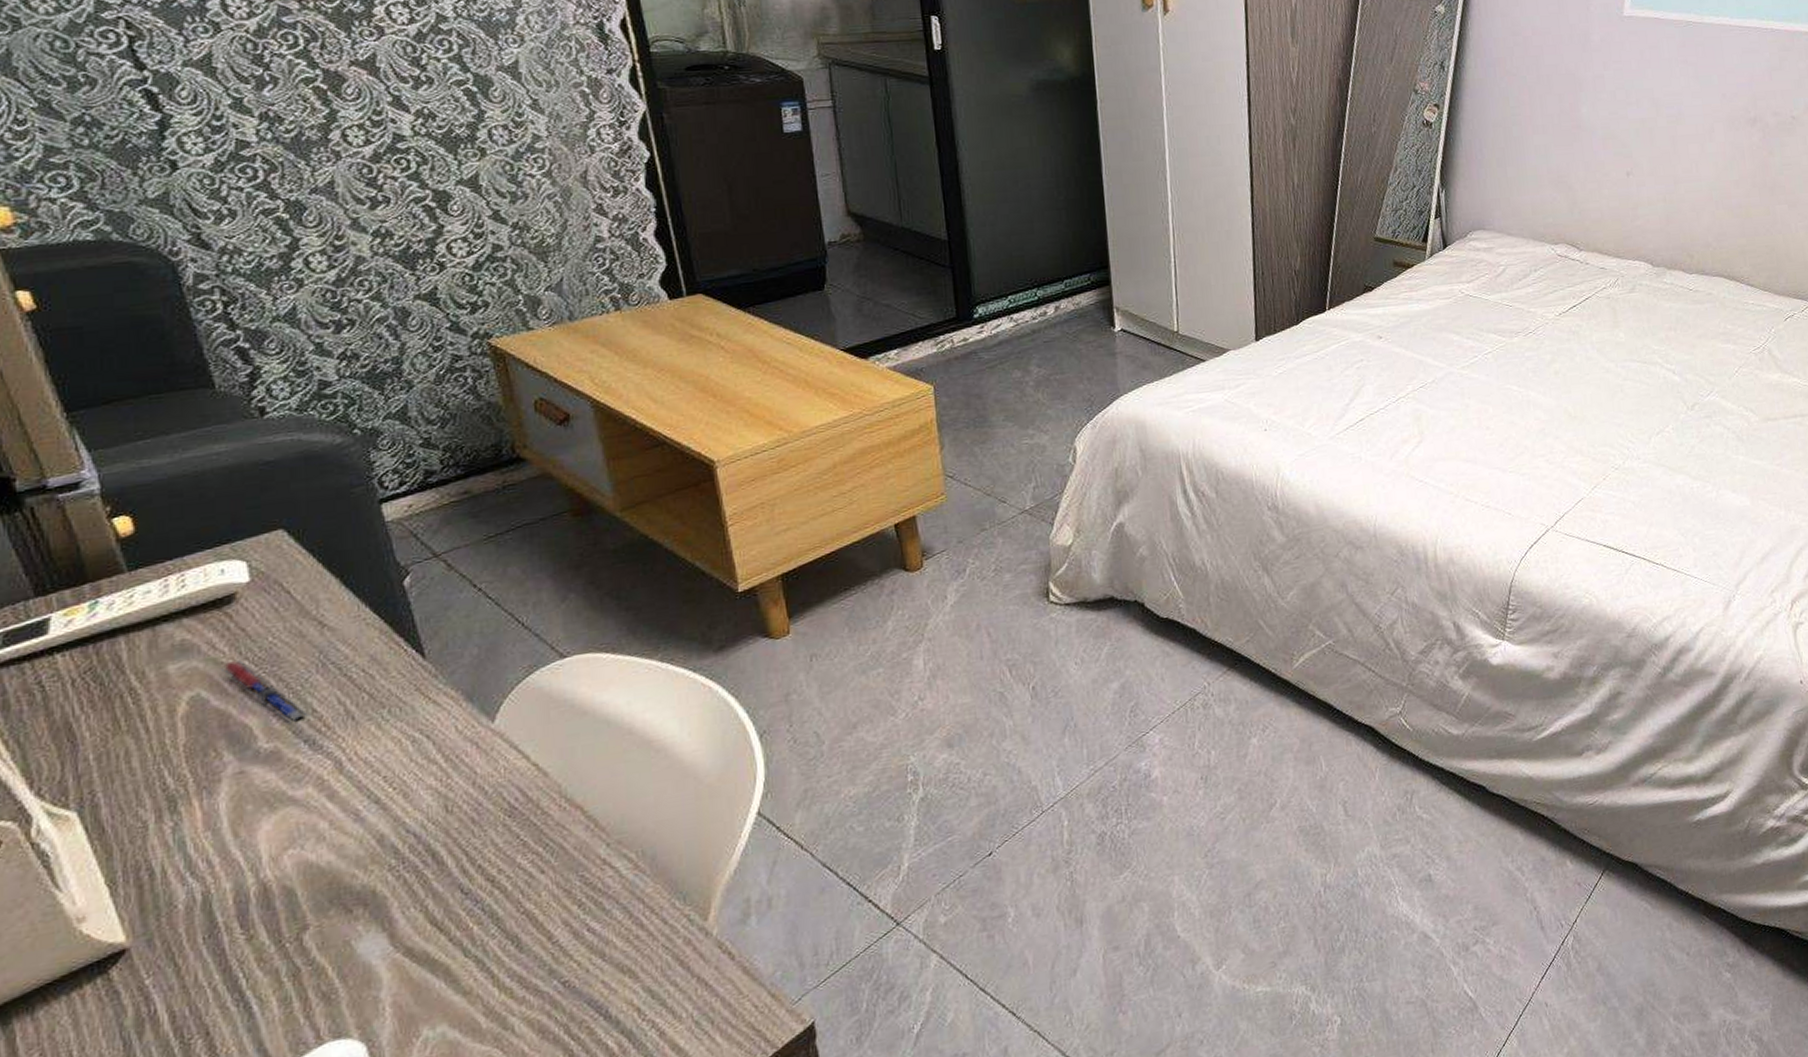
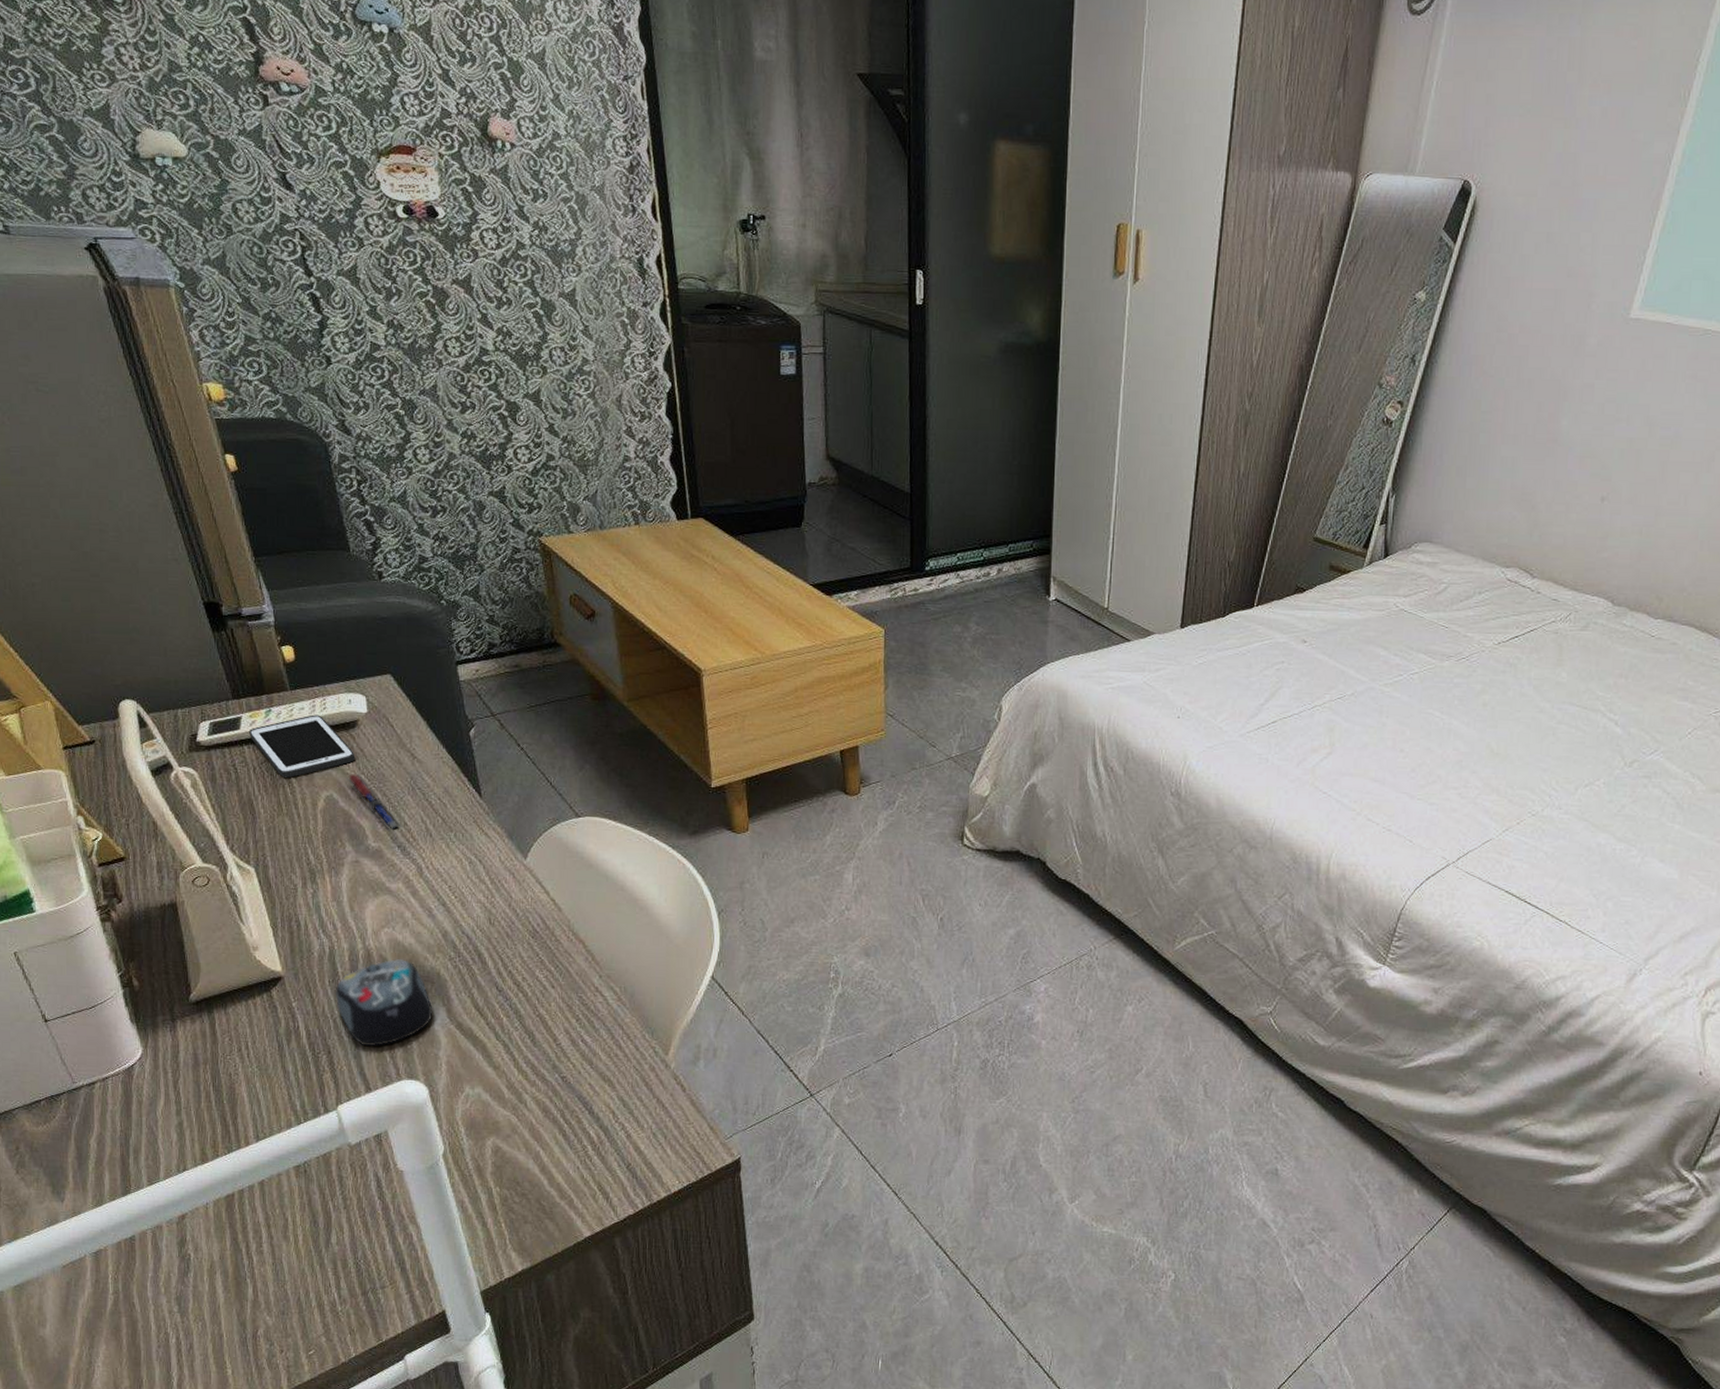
cell phone: none [63,596,234,685] -> present [249,714,355,778]
computer mouse: none [215,884,368,1012] -> present [336,959,433,1047]

